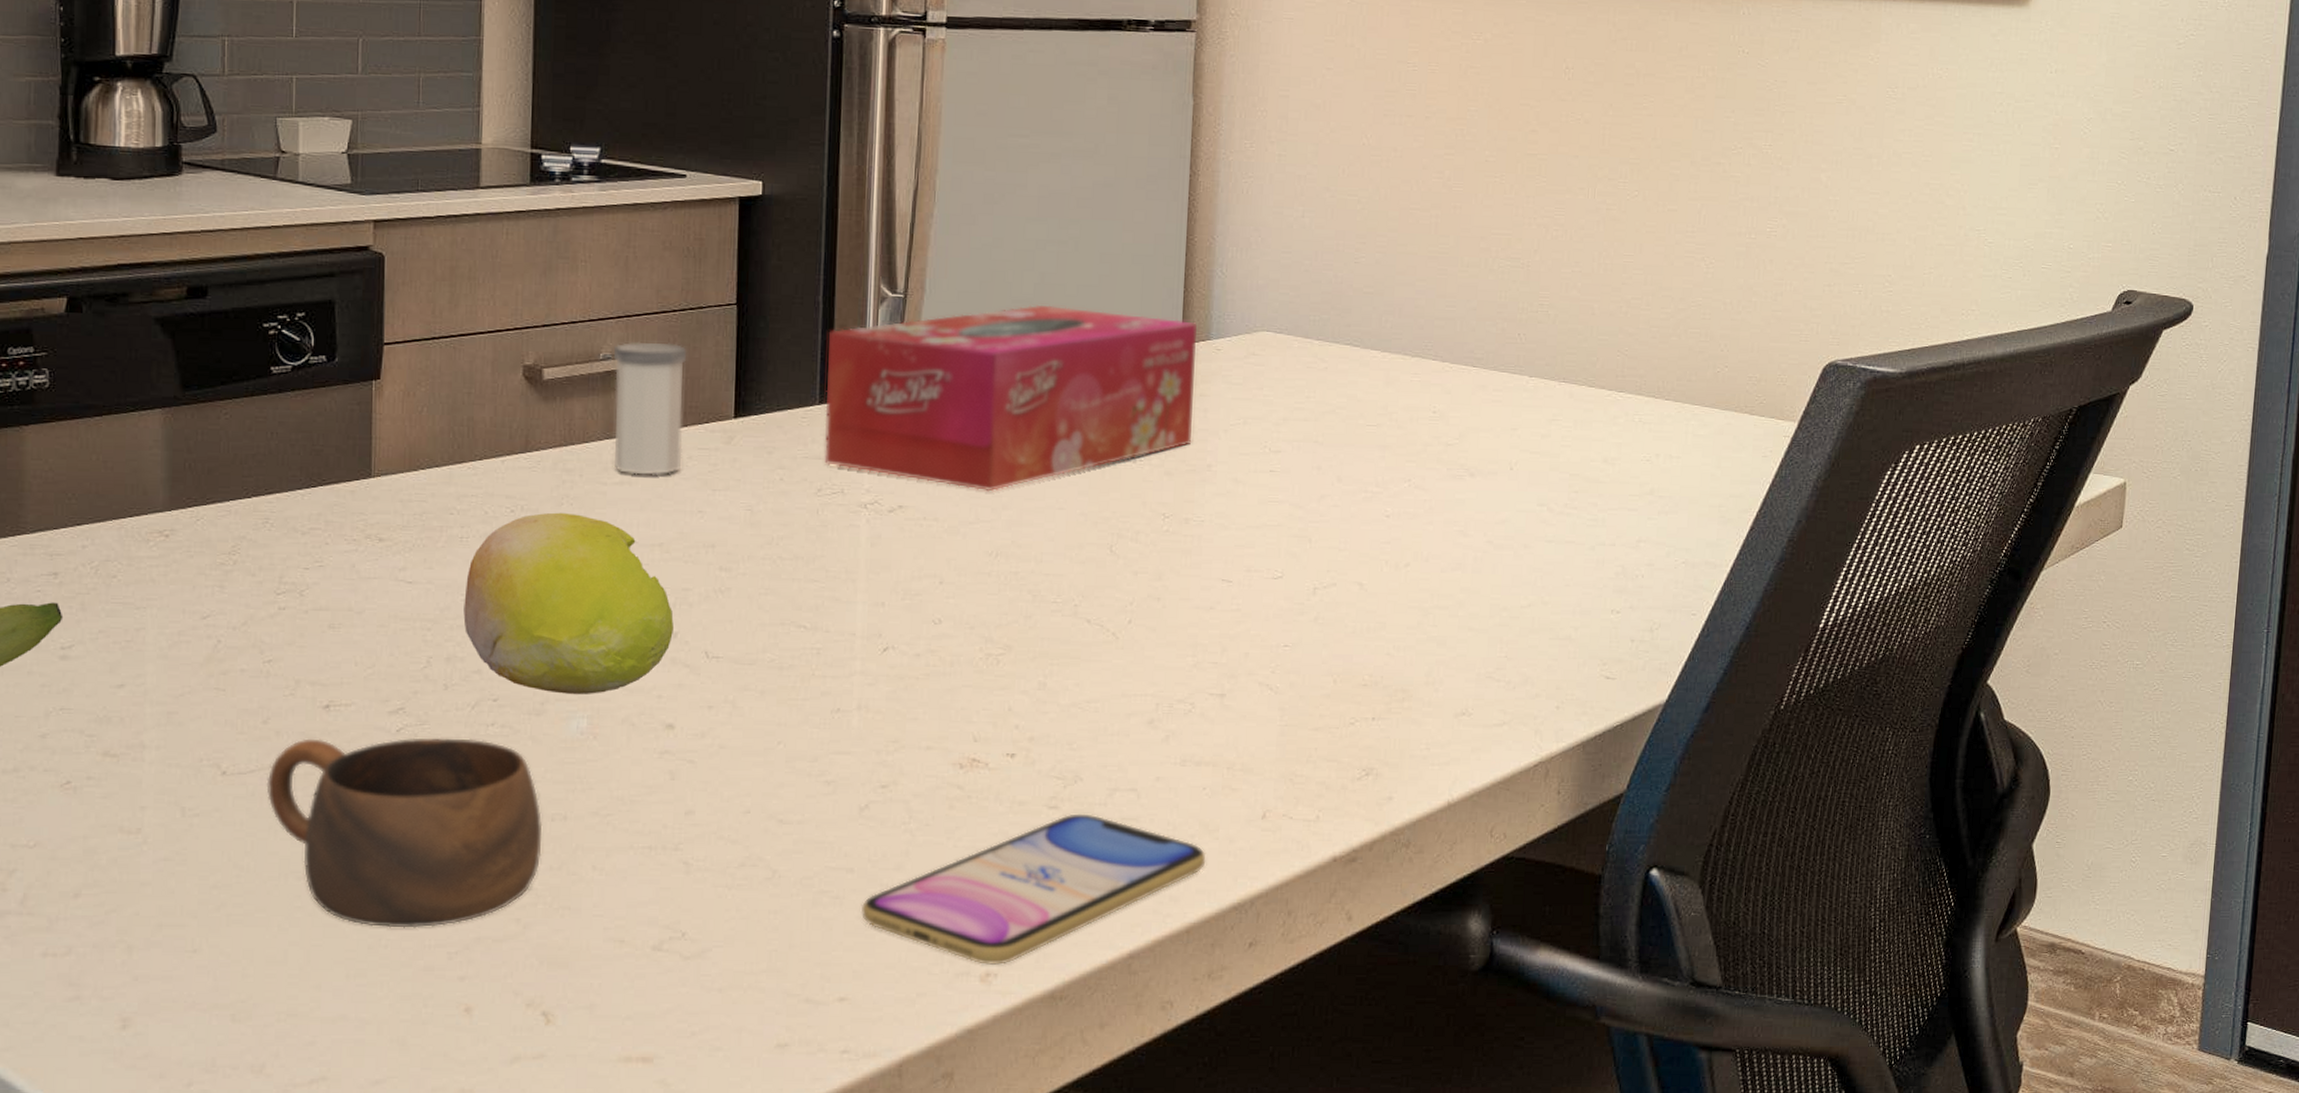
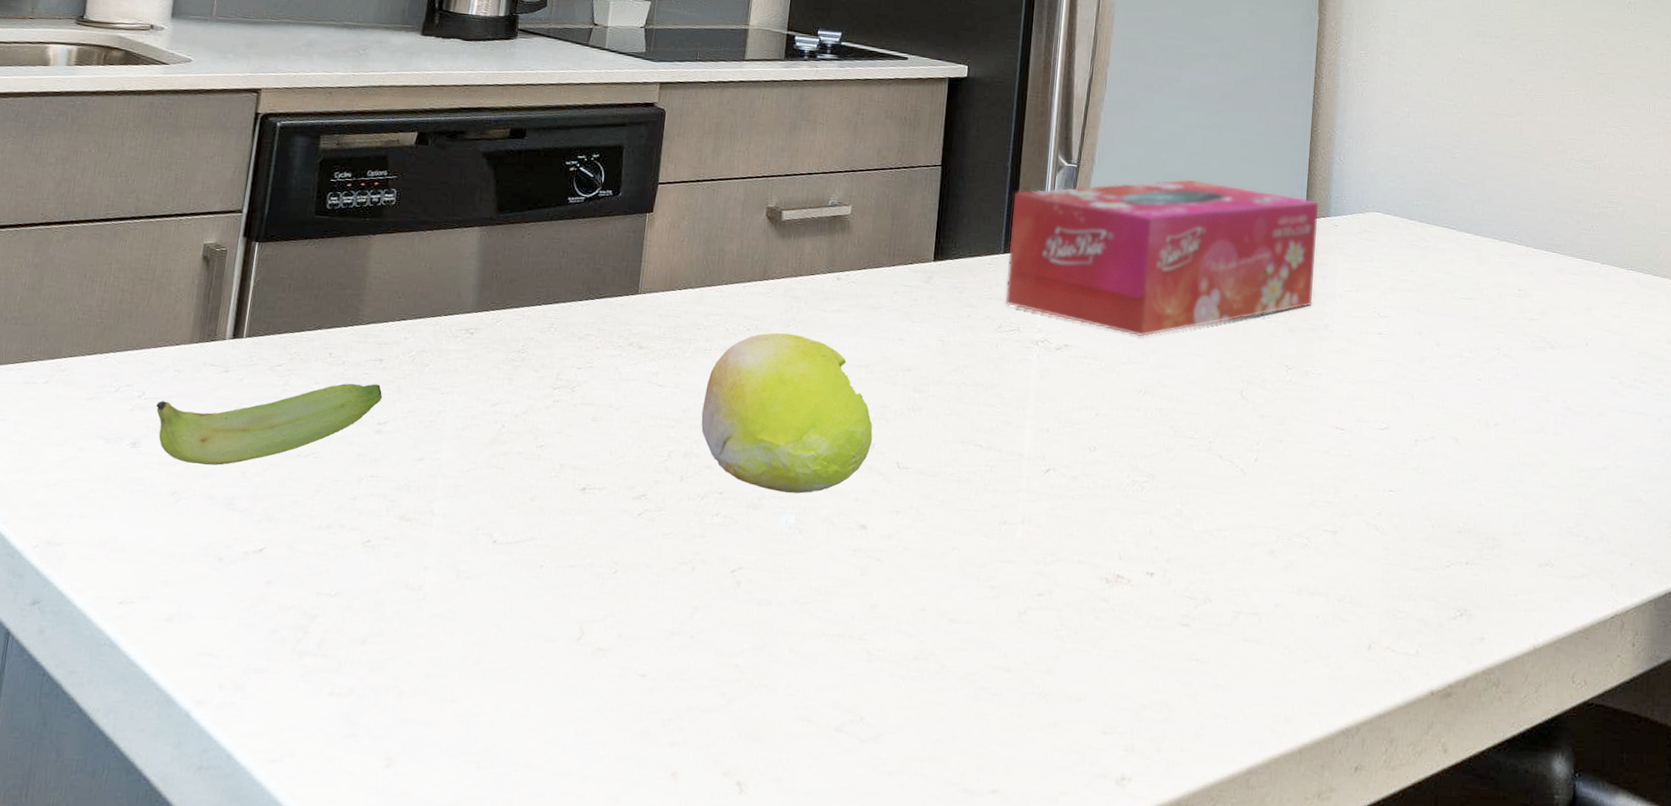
cup: present [266,737,543,928] -> none [527,516,751,695]
salt shaker: present [613,341,687,475] -> none [834,192,899,306]
smartphone: present [860,814,1206,965] -> none [1015,632,1318,770]

